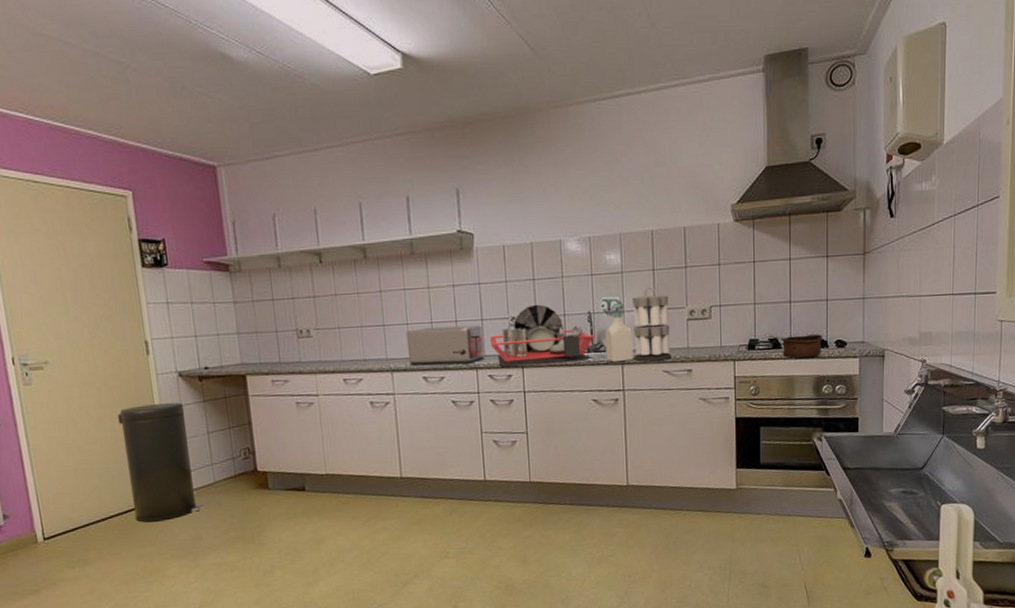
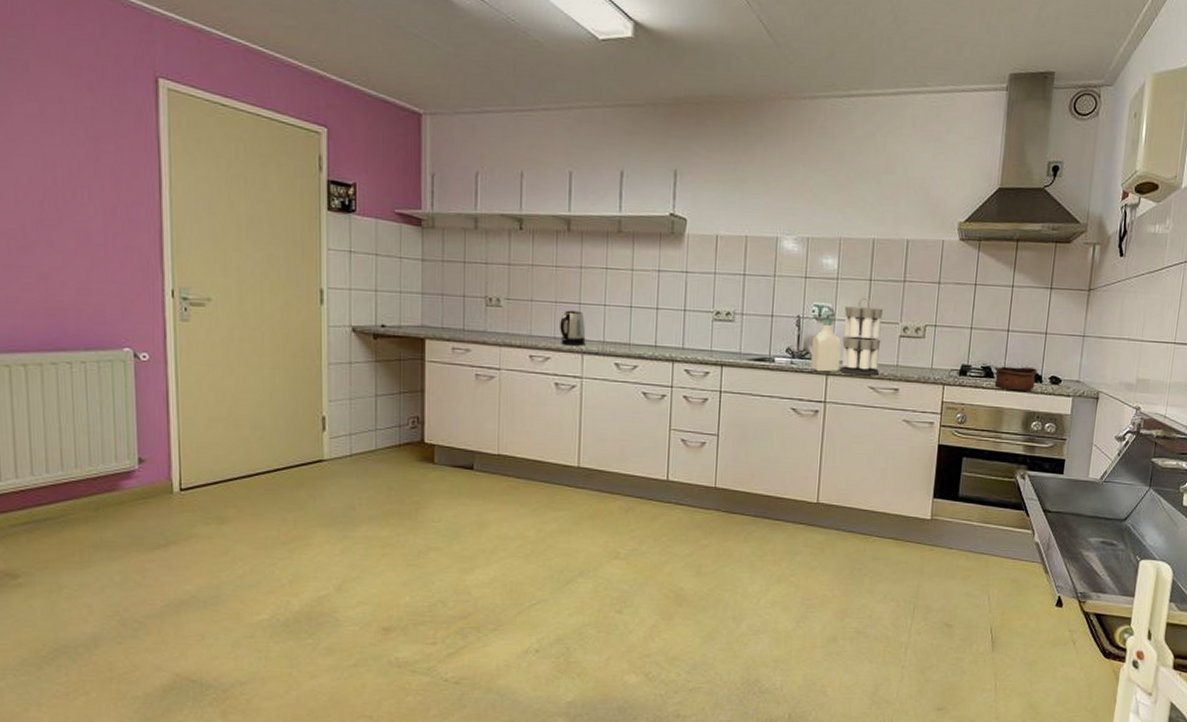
pedal bin: present [118,402,205,523] -> none [280,357,362,485]
kettle: none [367,332,394,366] -> present [560,310,586,346]
toaster: present [406,325,485,366] -> none [601,311,684,355]
dish rack: present [489,304,596,367] -> none [690,301,802,366]

